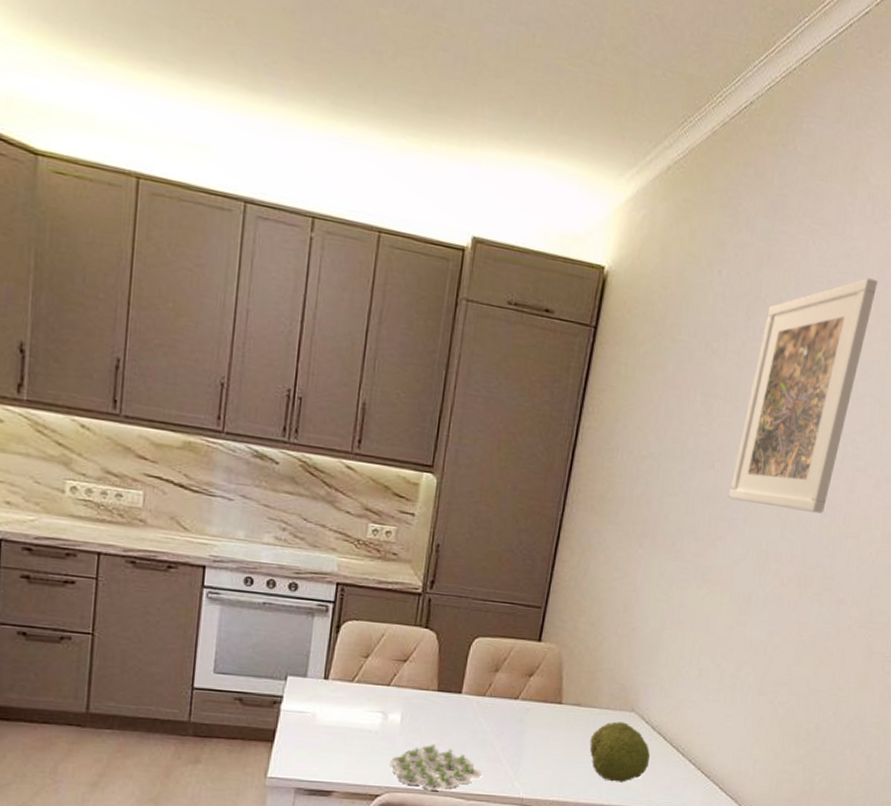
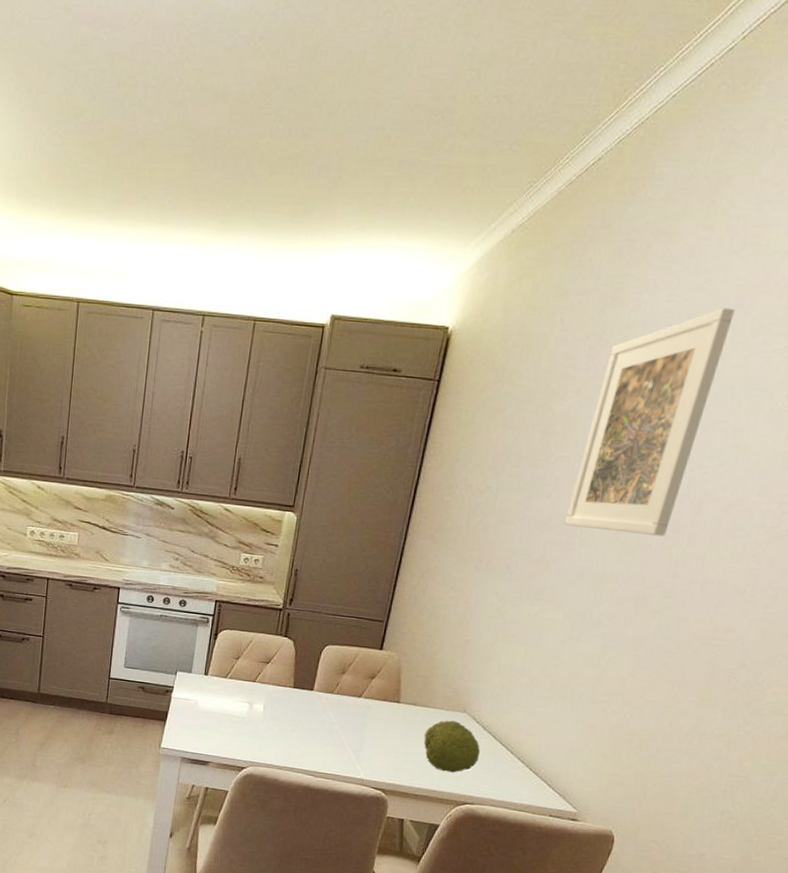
teacup: present [390,743,483,791] -> none [254,729,330,768]

